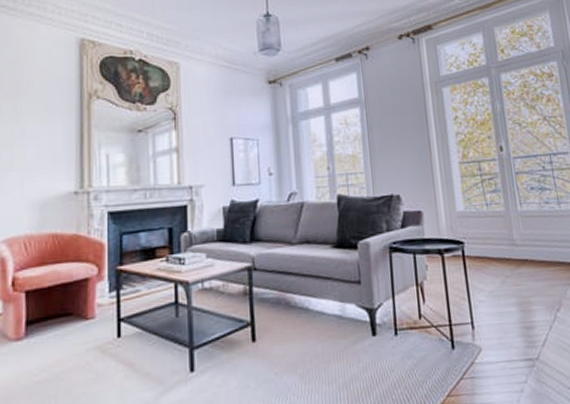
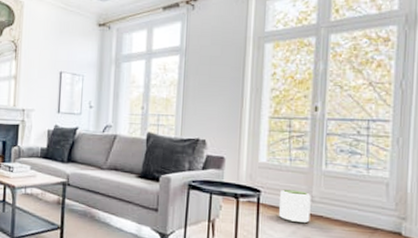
plant pot: none [483,235,517,272] -> present [279,189,311,224]

